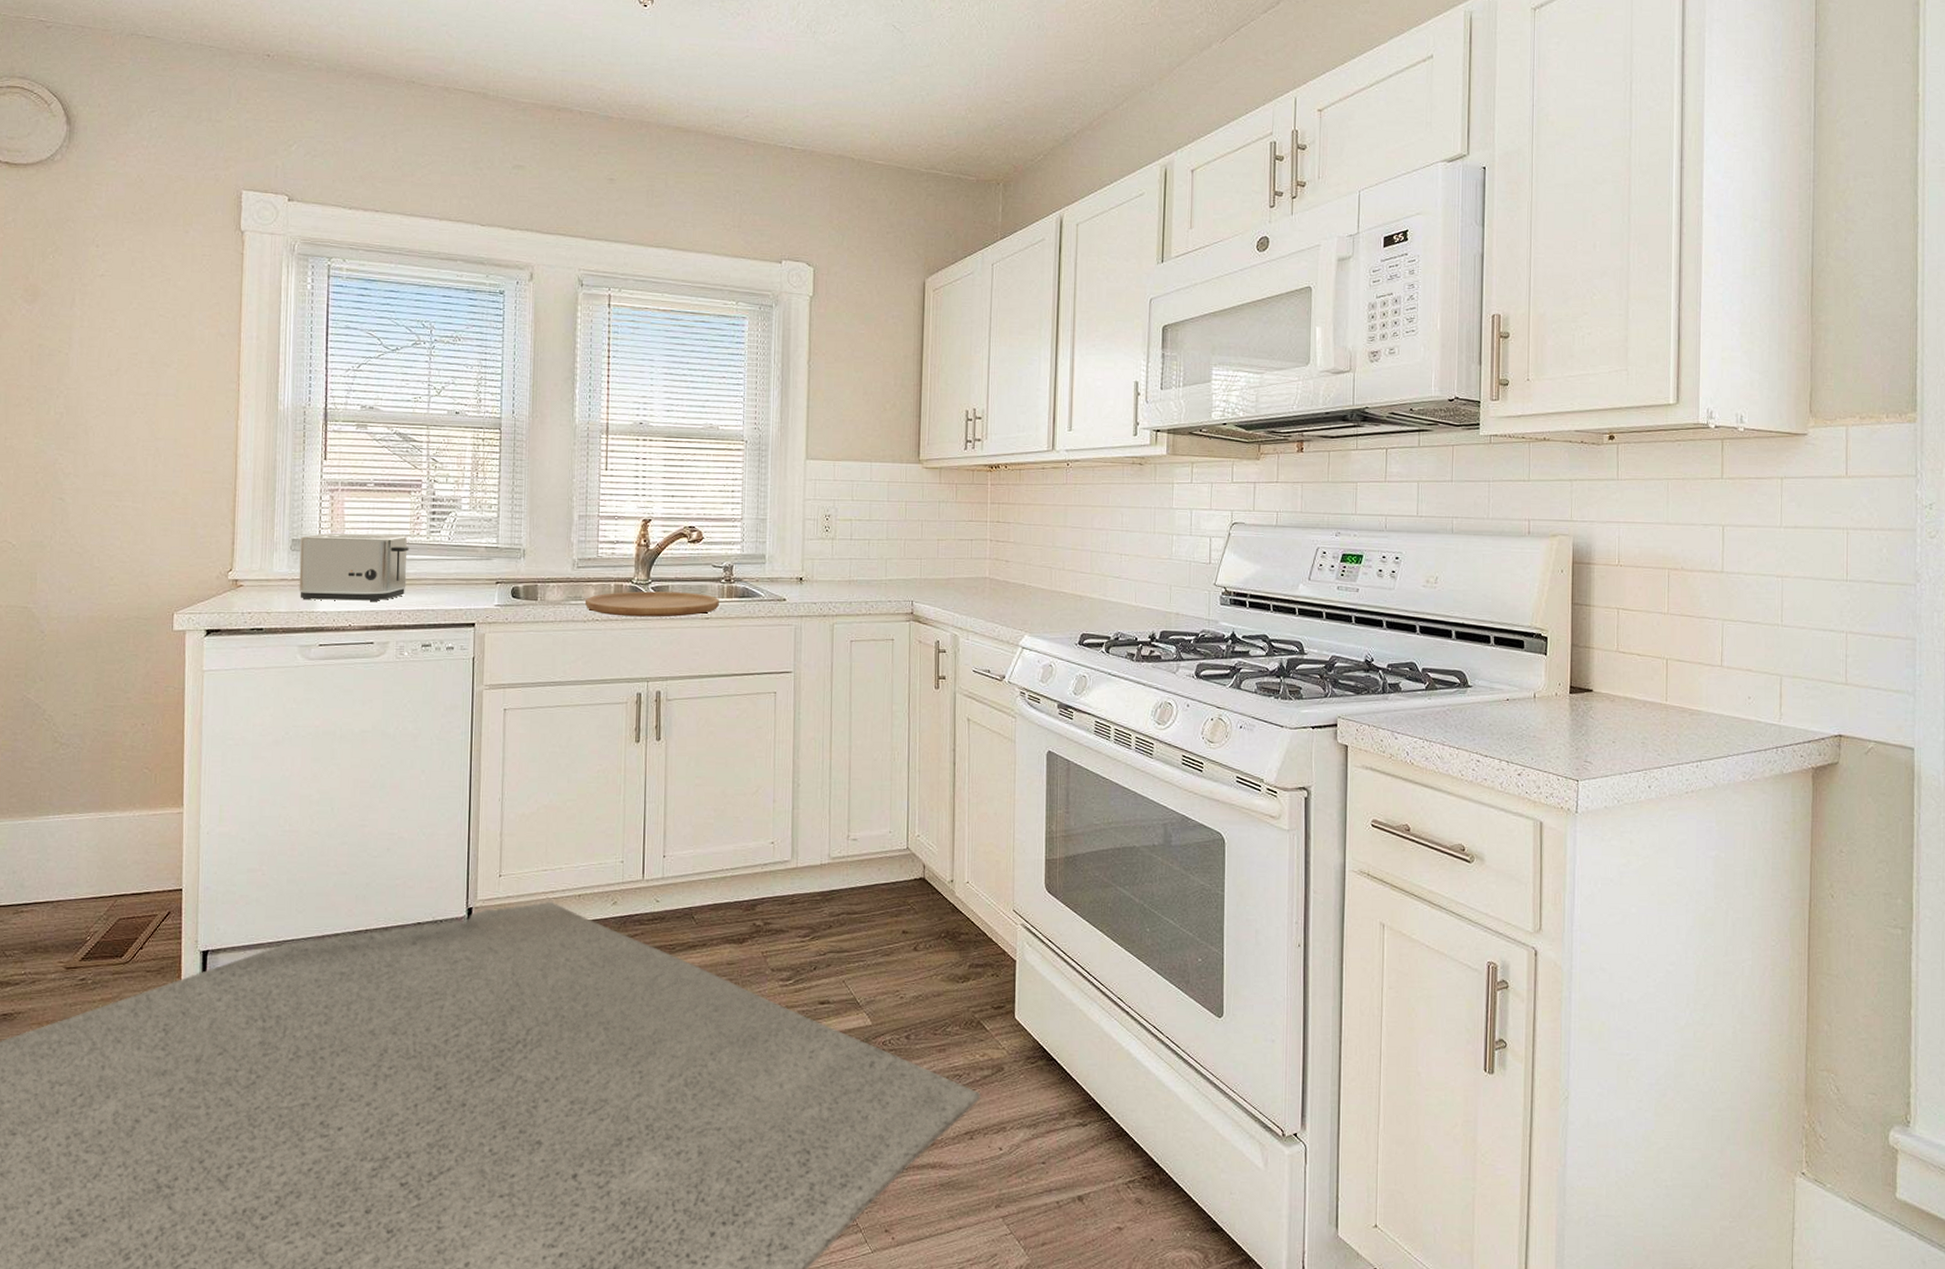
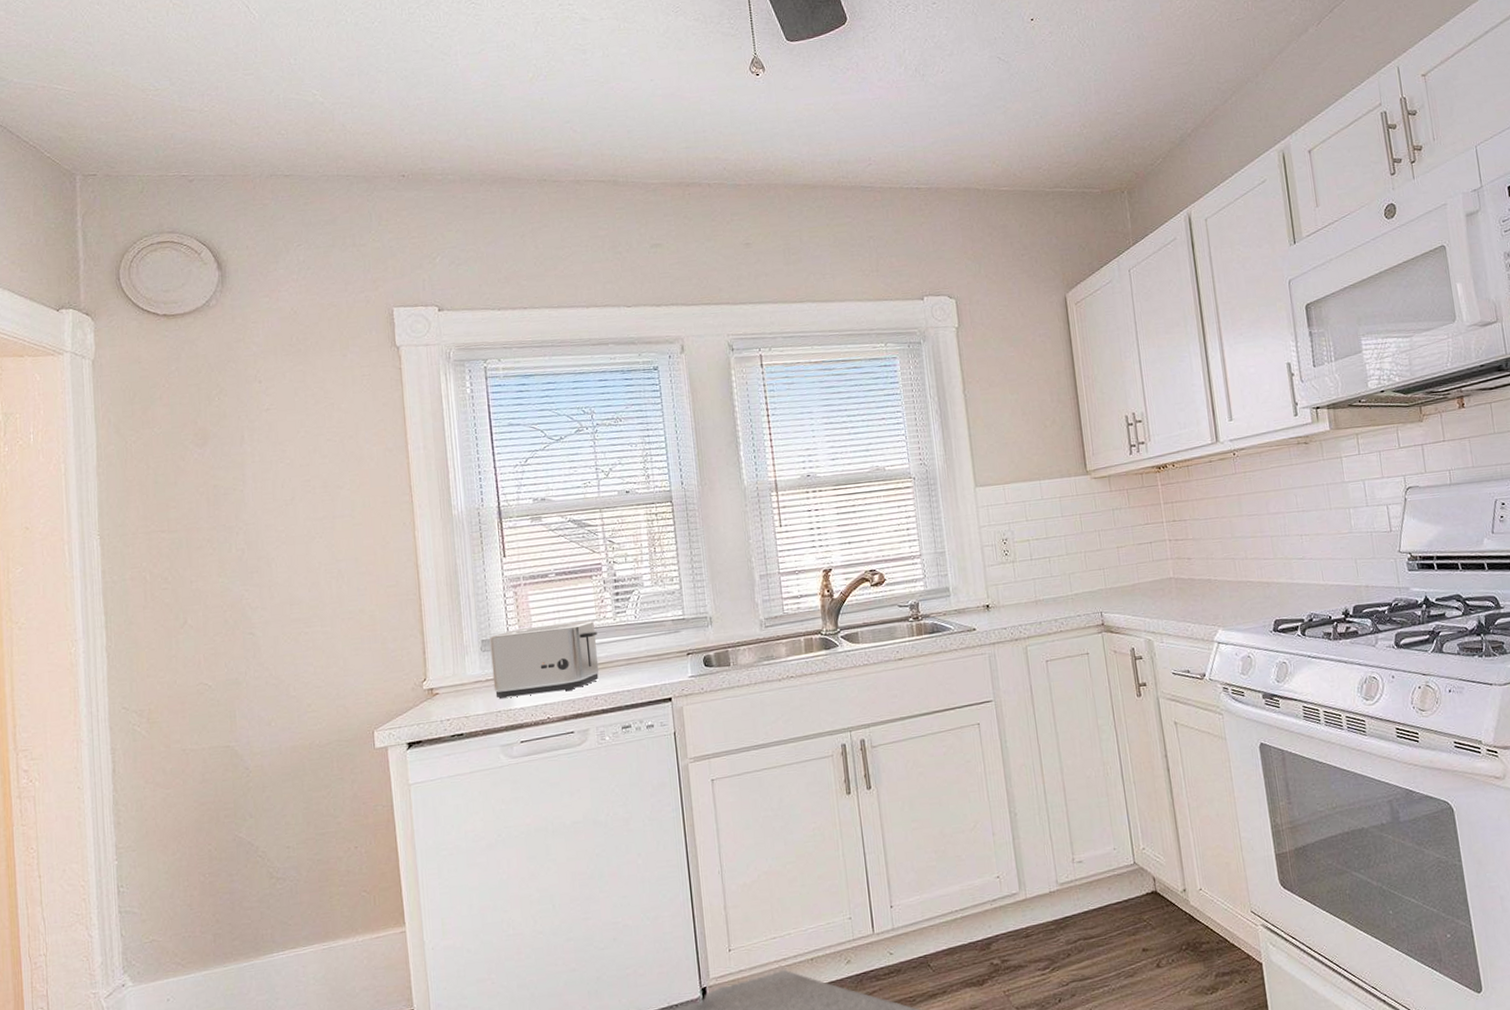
cutting board: present [584,591,719,617] -> none [777,635,910,671]

